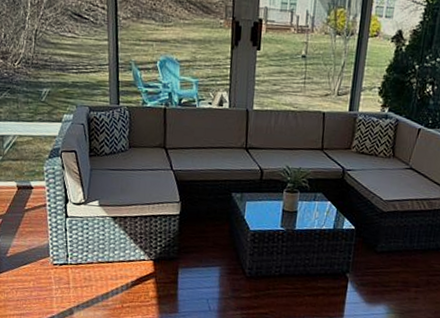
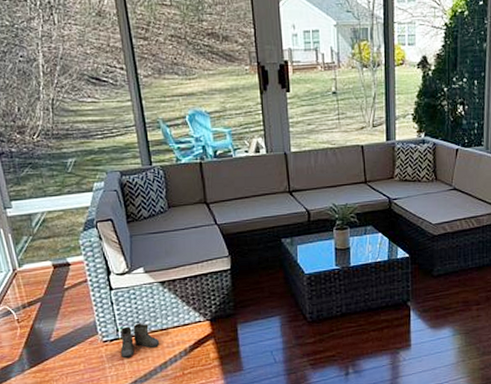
boots: none [63,252,105,284] -> present [115,323,160,359]

